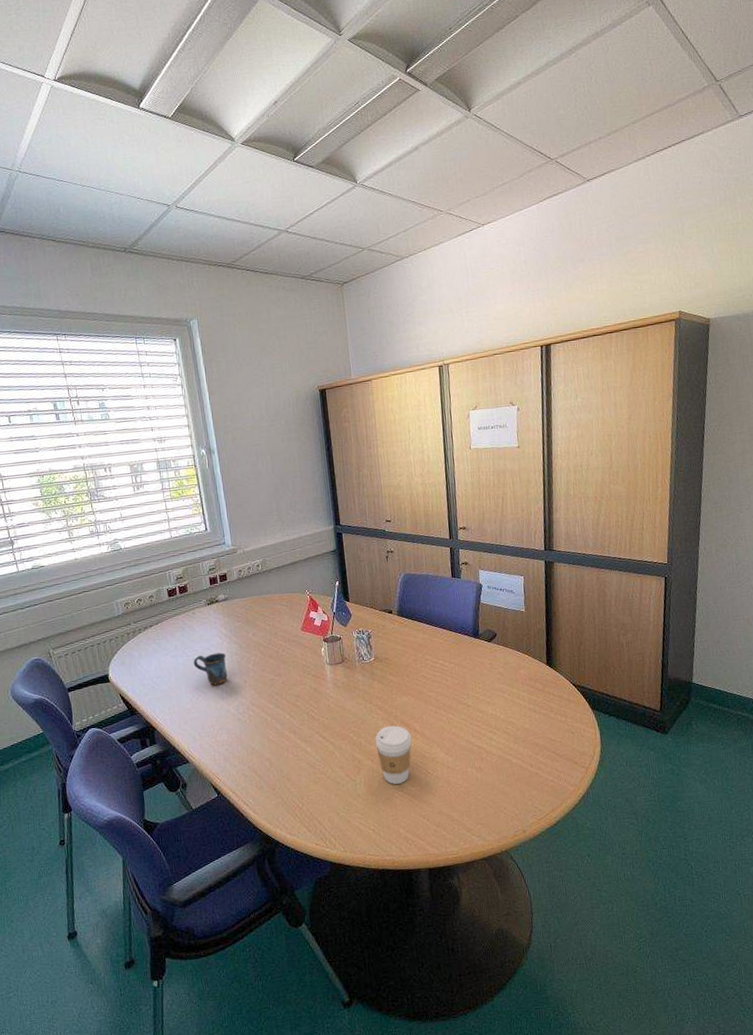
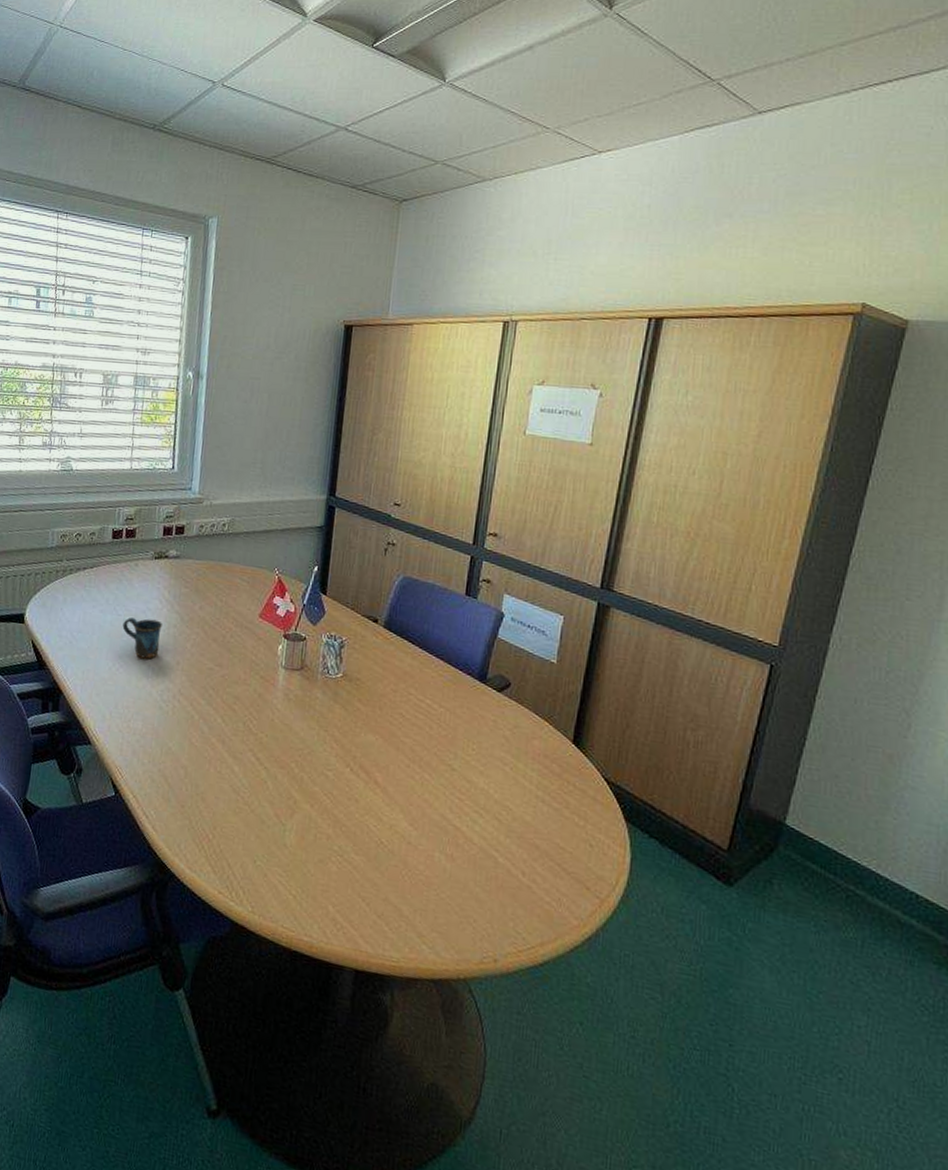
coffee cup: present [375,725,412,784] -> none [320,766,369,847]

